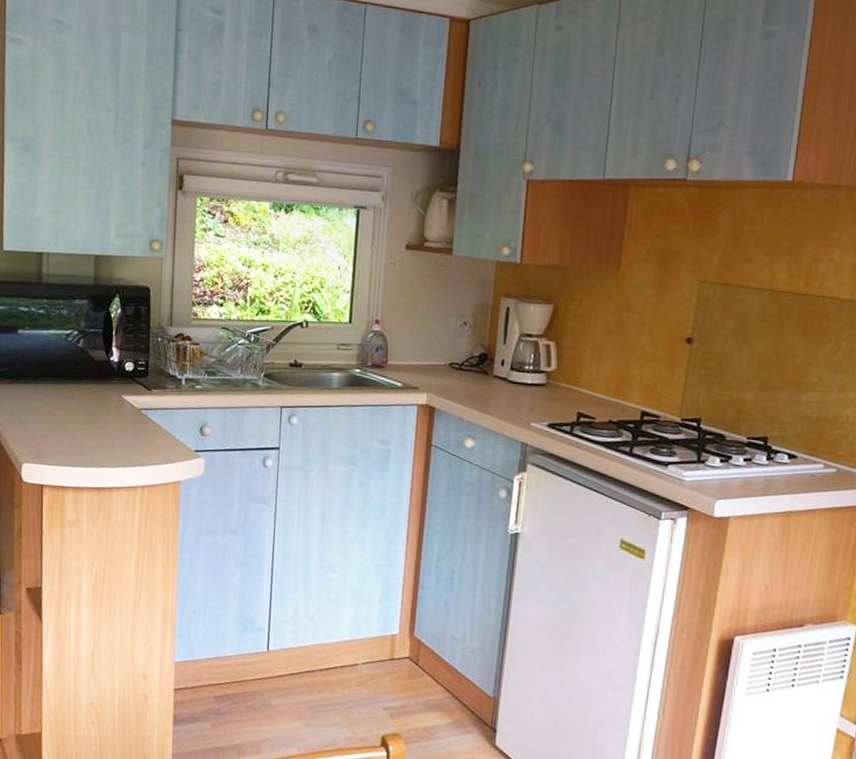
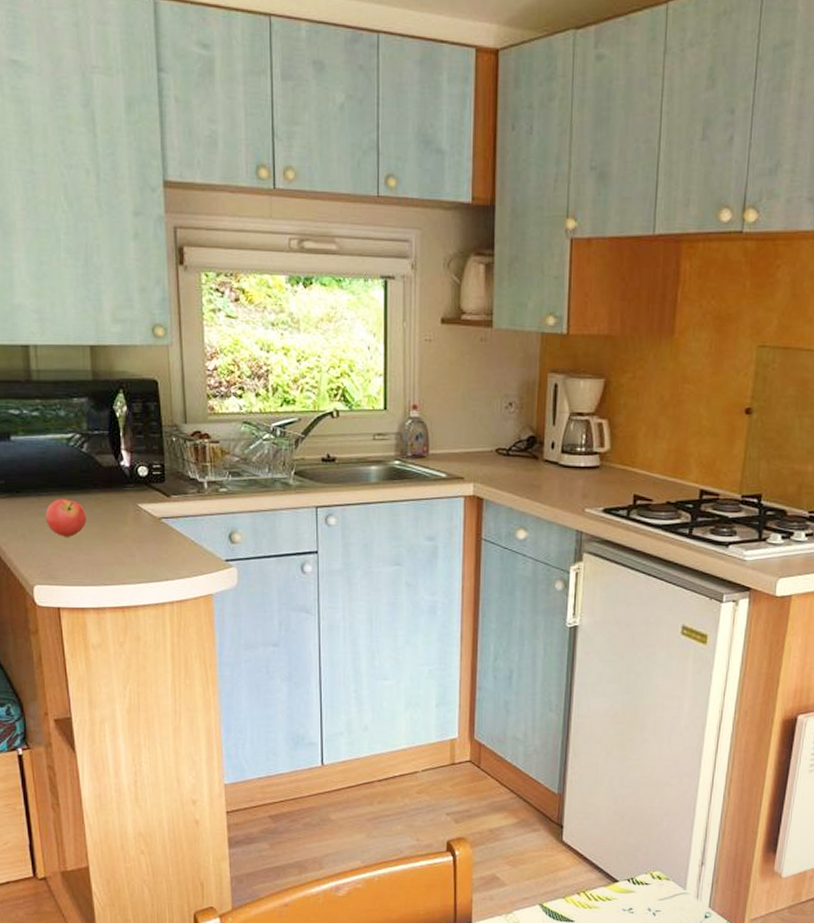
fruit: none [39,387,76,421] -> present [45,499,87,537]

